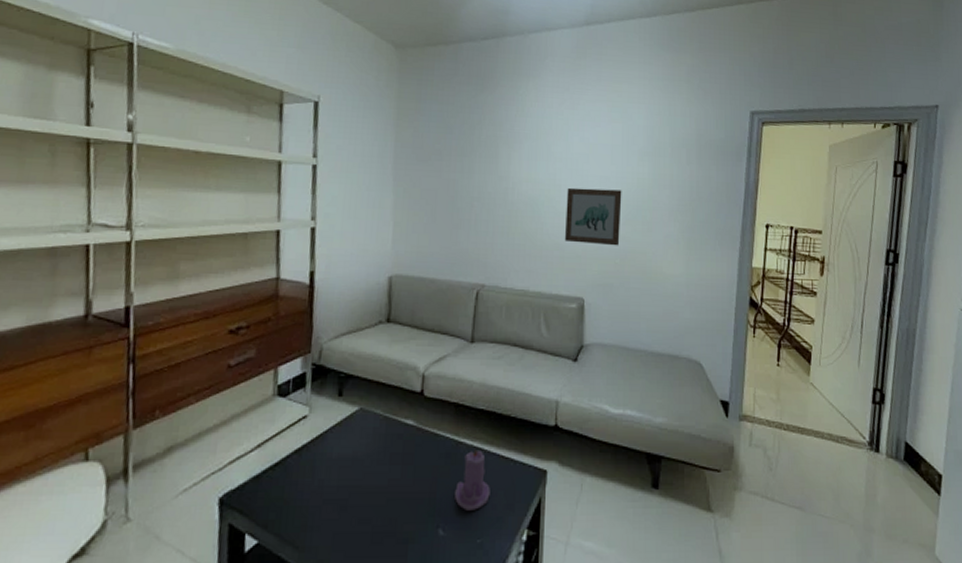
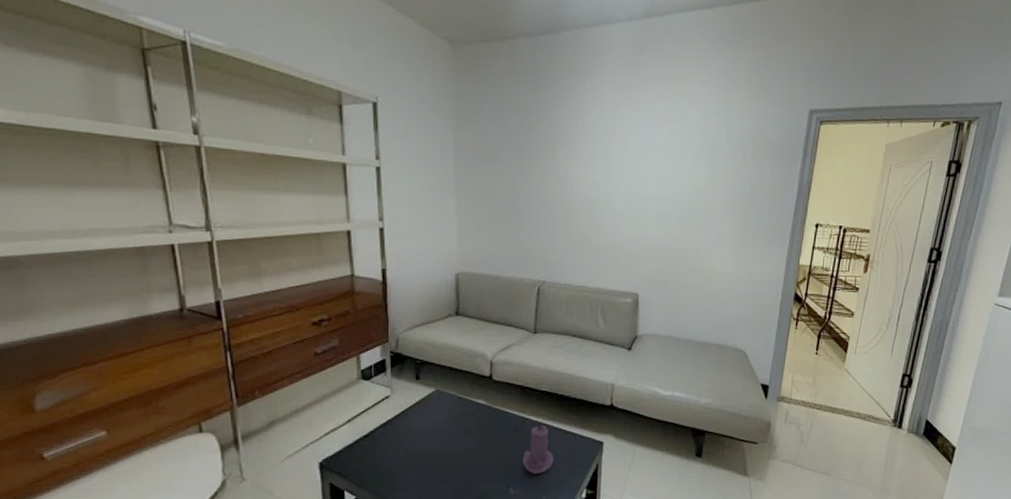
wall art: present [564,187,622,246] -> none [620,188,677,245]

